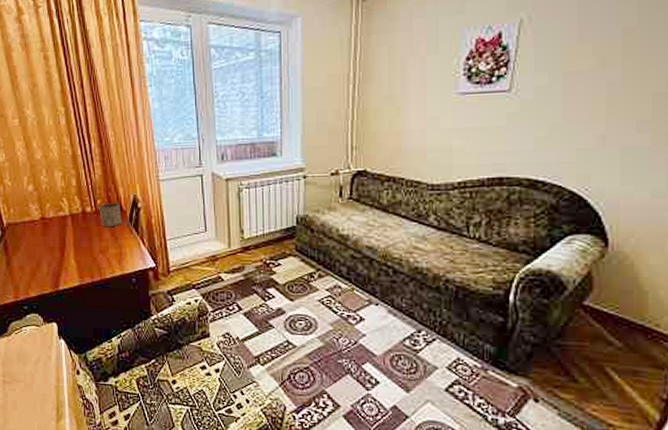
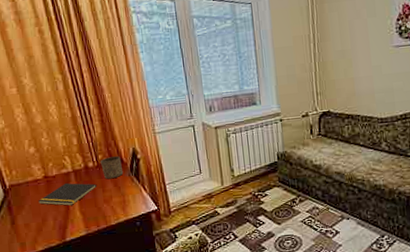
notepad: none [34,228,94,252] -> present [38,183,97,206]

